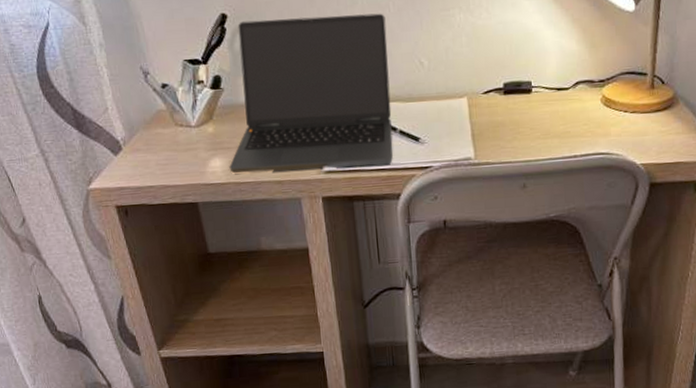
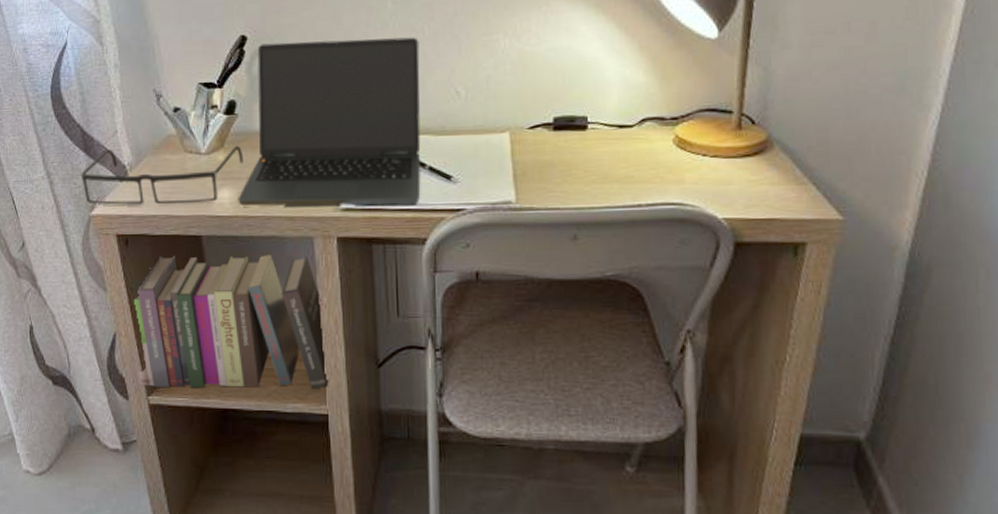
glasses: none [74,118,232,179] -> present [80,146,244,205]
books: none [138,216,323,342] -> present [134,254,329,390]

